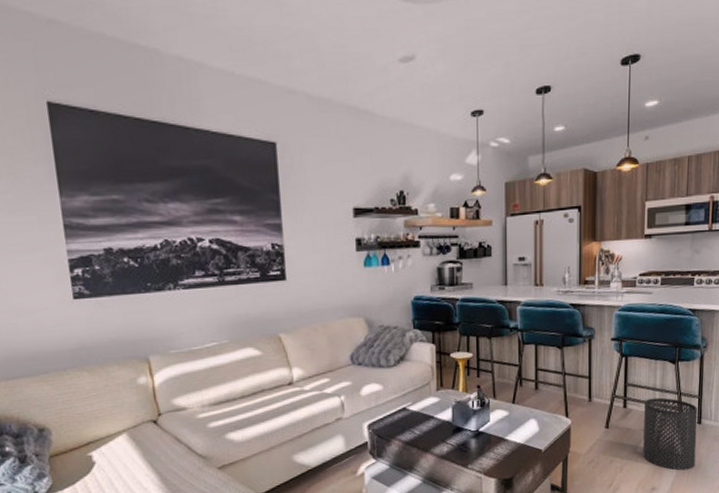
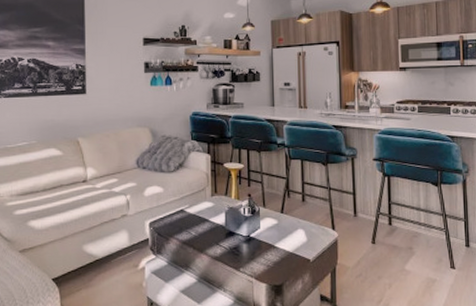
trash can: present [643,397,698,471] -> none [410,218,467,293]

